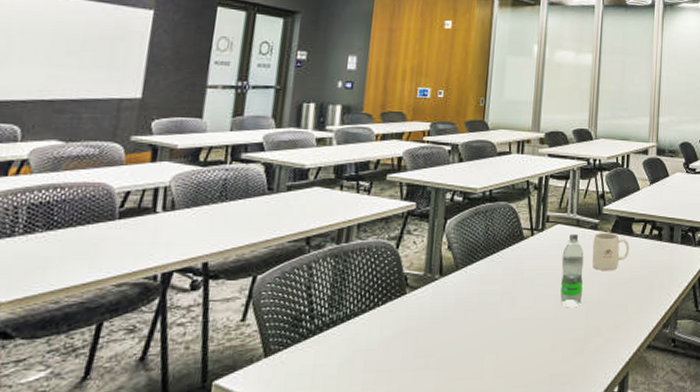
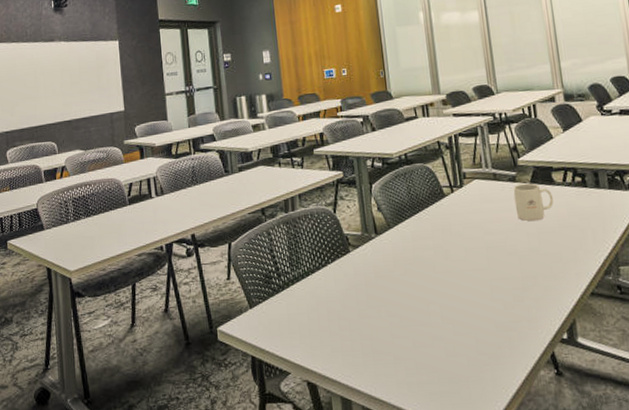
bottle: present [560,234,584,308] -> none [485,187,513,259]

